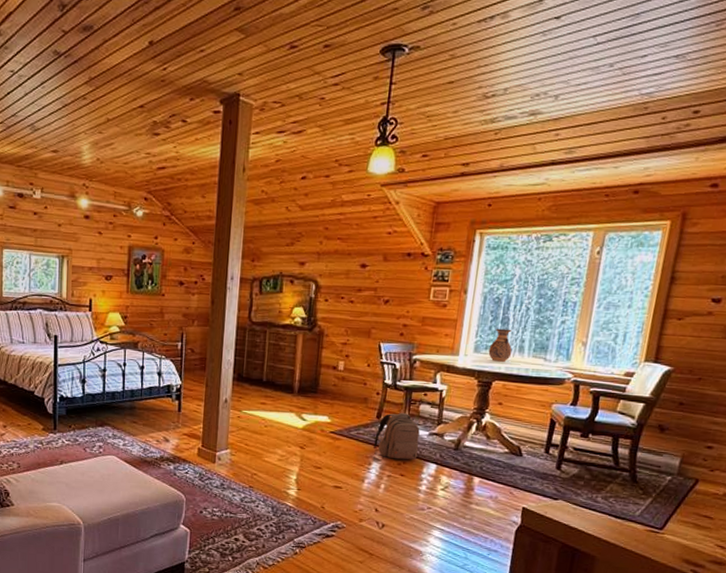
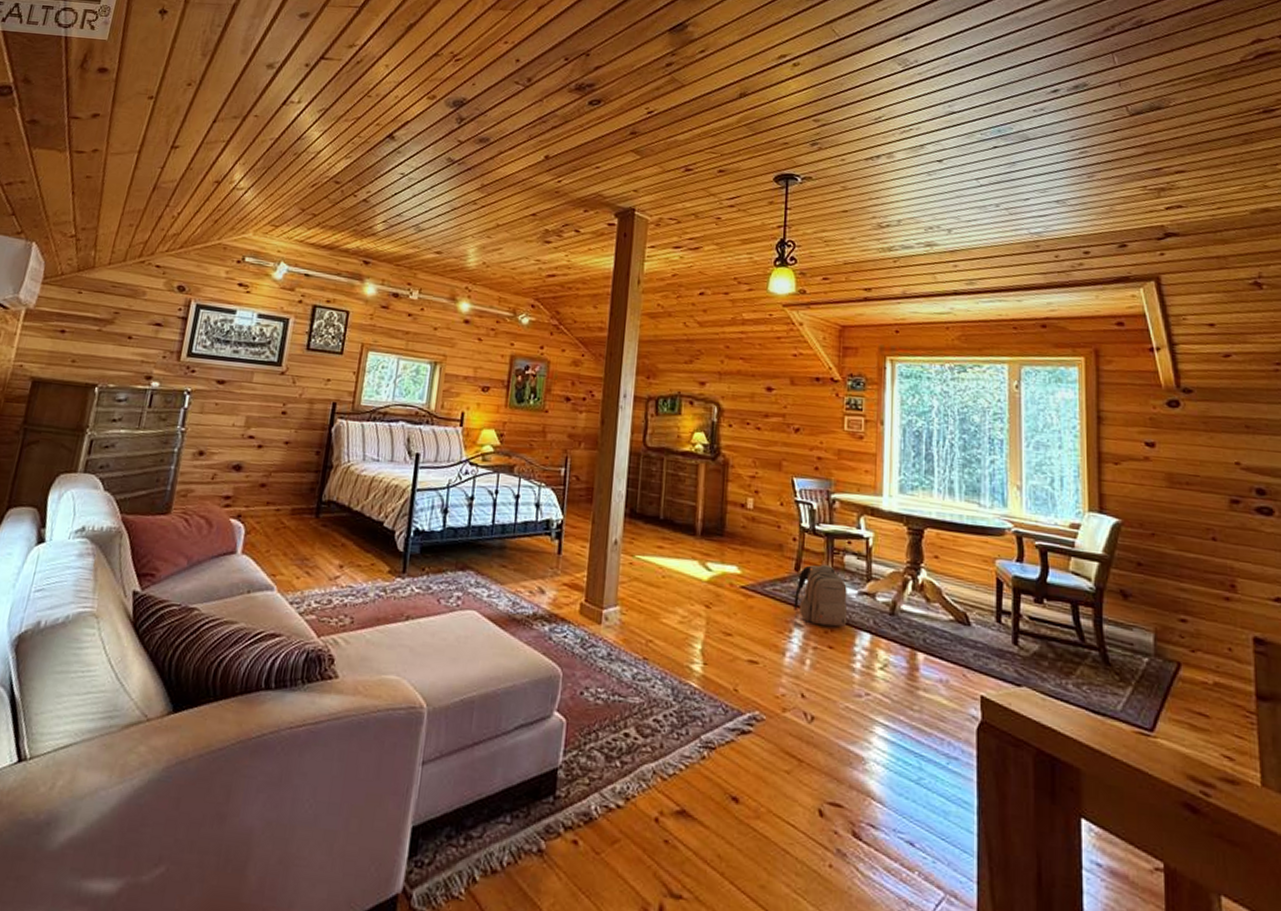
vase: present [488,328,513,363] -> none [915,466,942,507]

